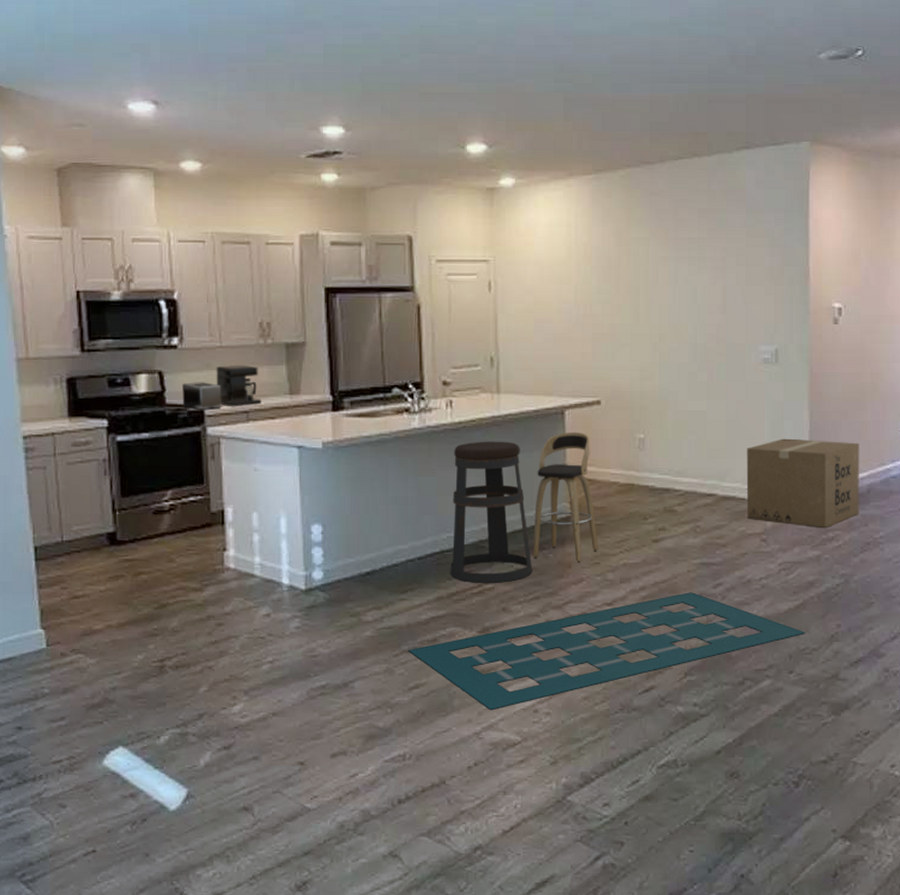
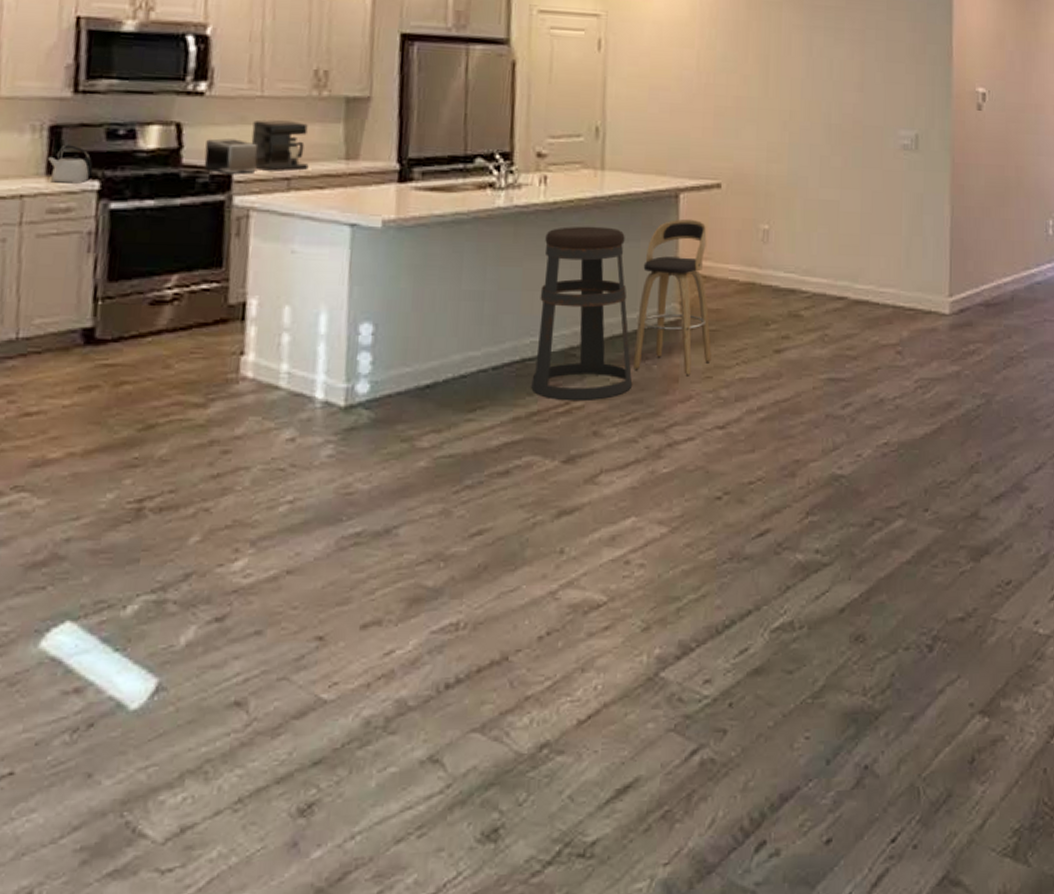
kettle: none [68,392,101,424] -> present [47,144,93,185]
area rug: present [407,592,806,710] -> none [471,413,944,561]
cardboard box: present [746,438,859,529] -> none [881,235,1003,340]

